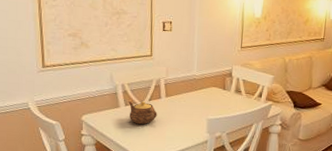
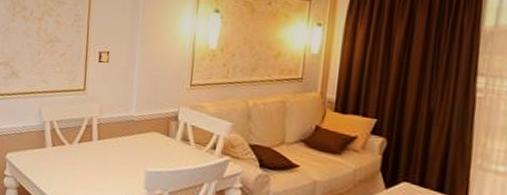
teapot: present [128,101,157,125] -> none [56,141,87,171]

